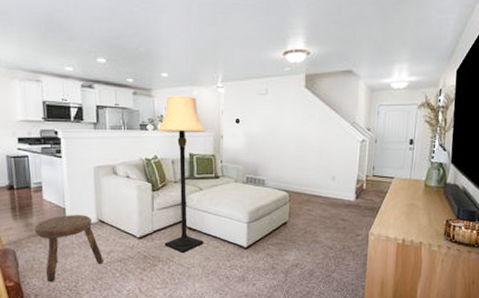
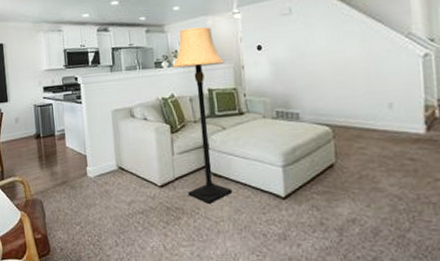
stool: present [34,215,103,283] -> none [59,162,125,236]

